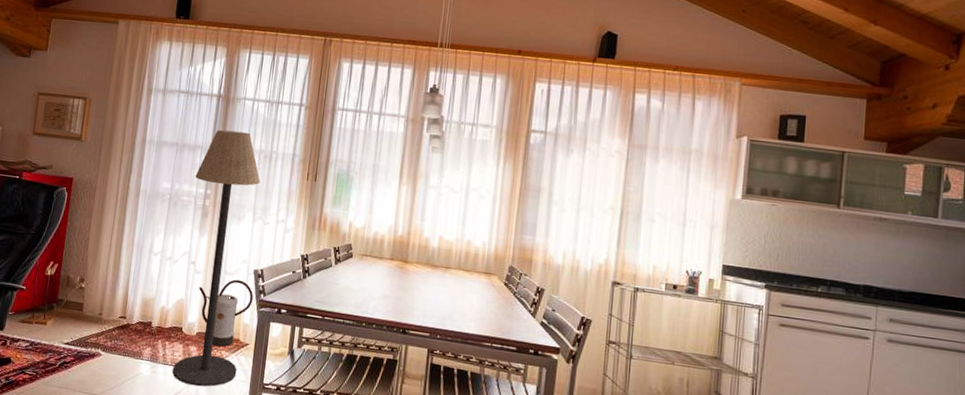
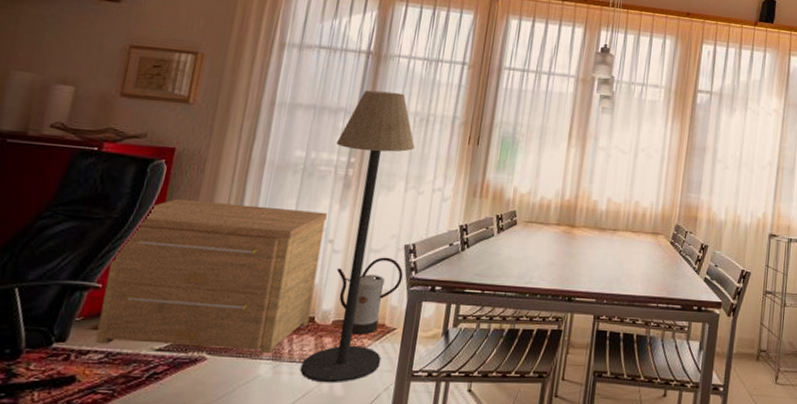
side table: none [23,219,190,355] -> present [95,198,327,353]

